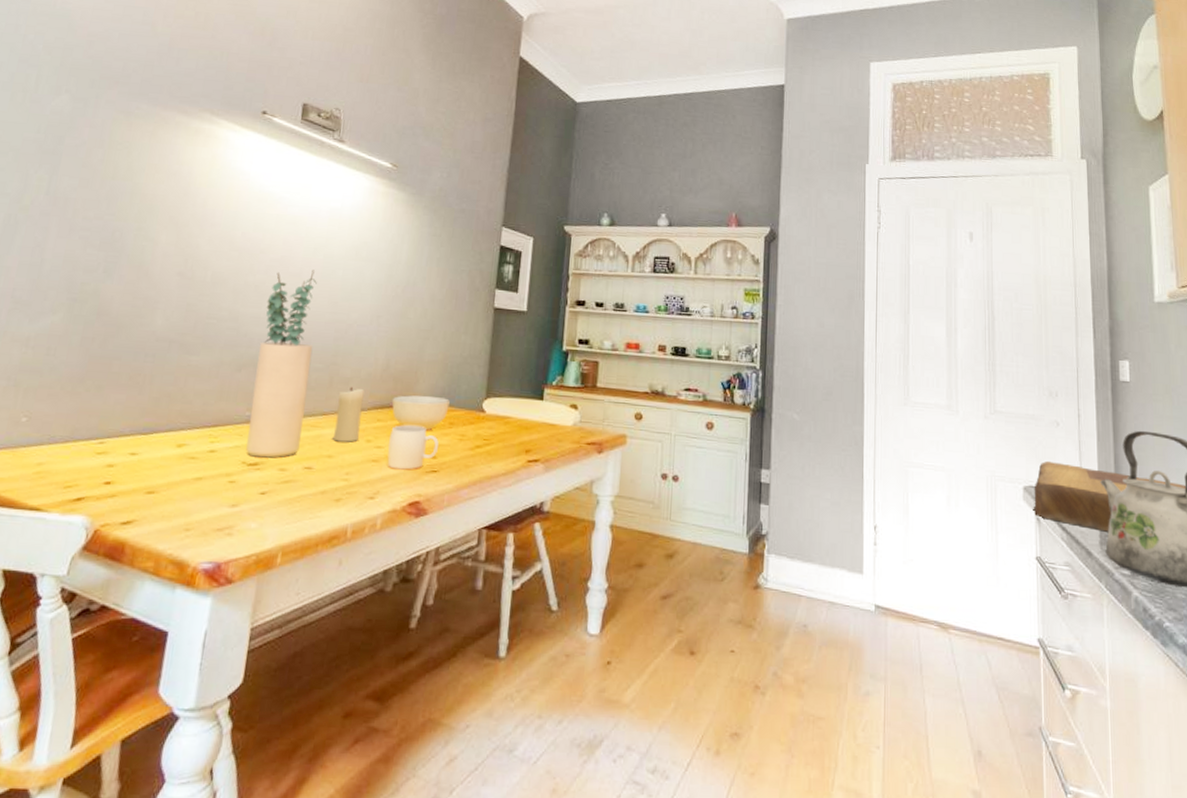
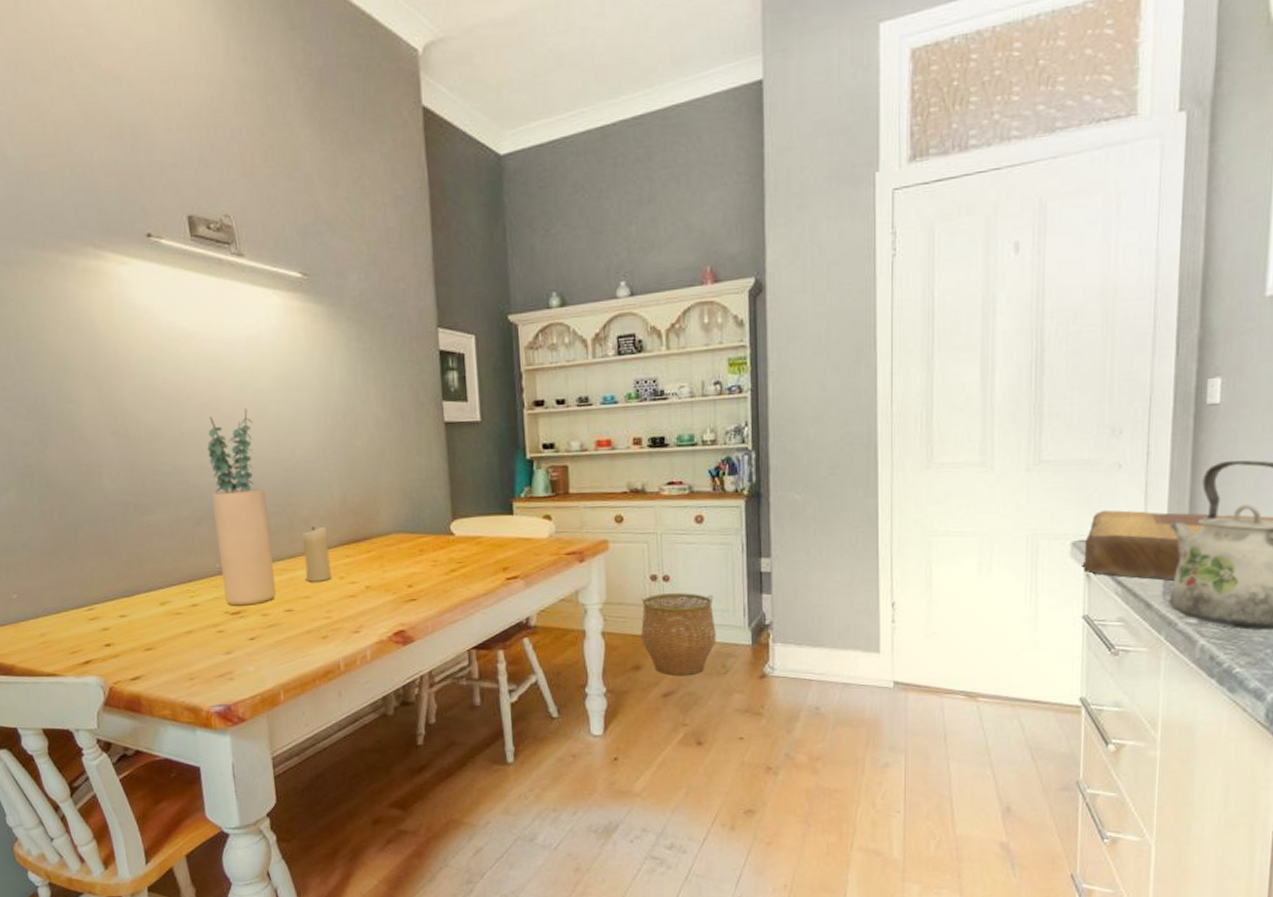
mug: present [387,425,440,470] -> none [361,557,414,602]
bowl: present [392,394,450,431] -> none [356,524,416,561]
basket: none [647,493,717,579] -> present [641,593,717,676]

